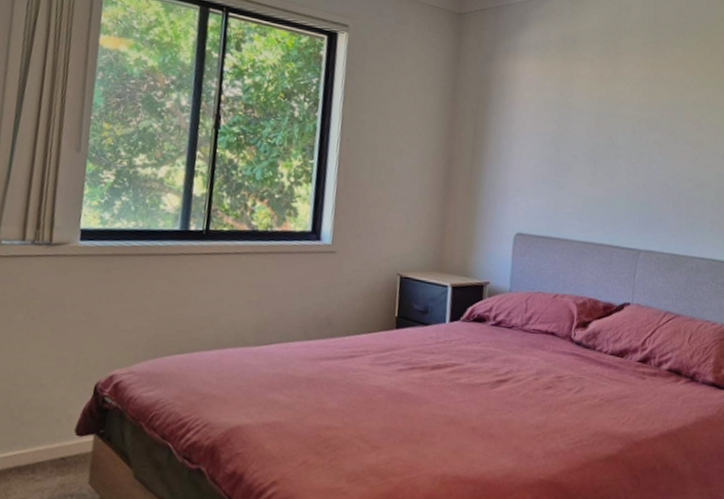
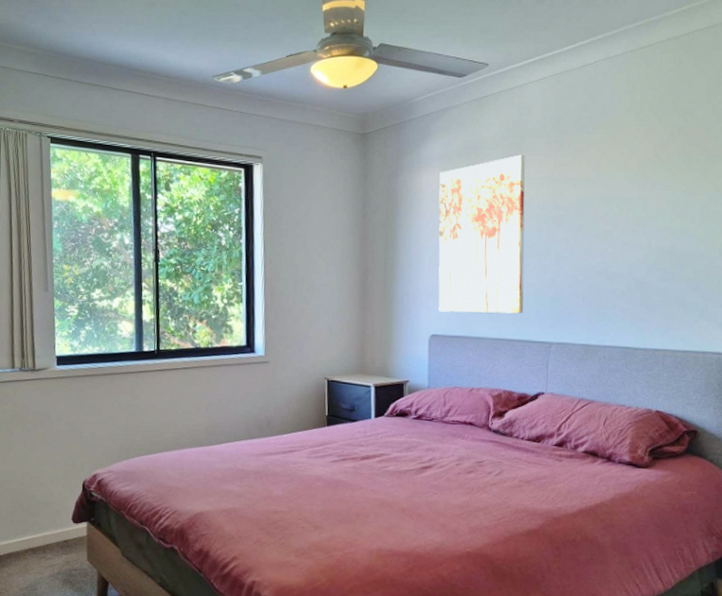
wall art: none [526,52,622,217] -> present [438,154,525,314]

